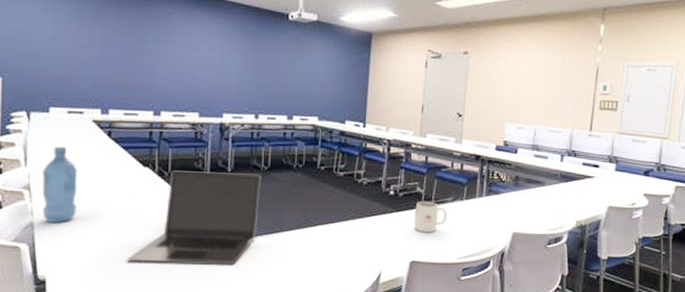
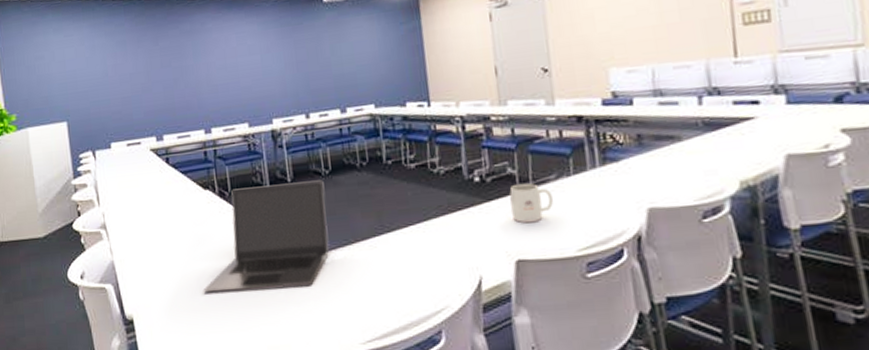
water bottle: present [41,146,78,223] -> none [114,180,150,260]

